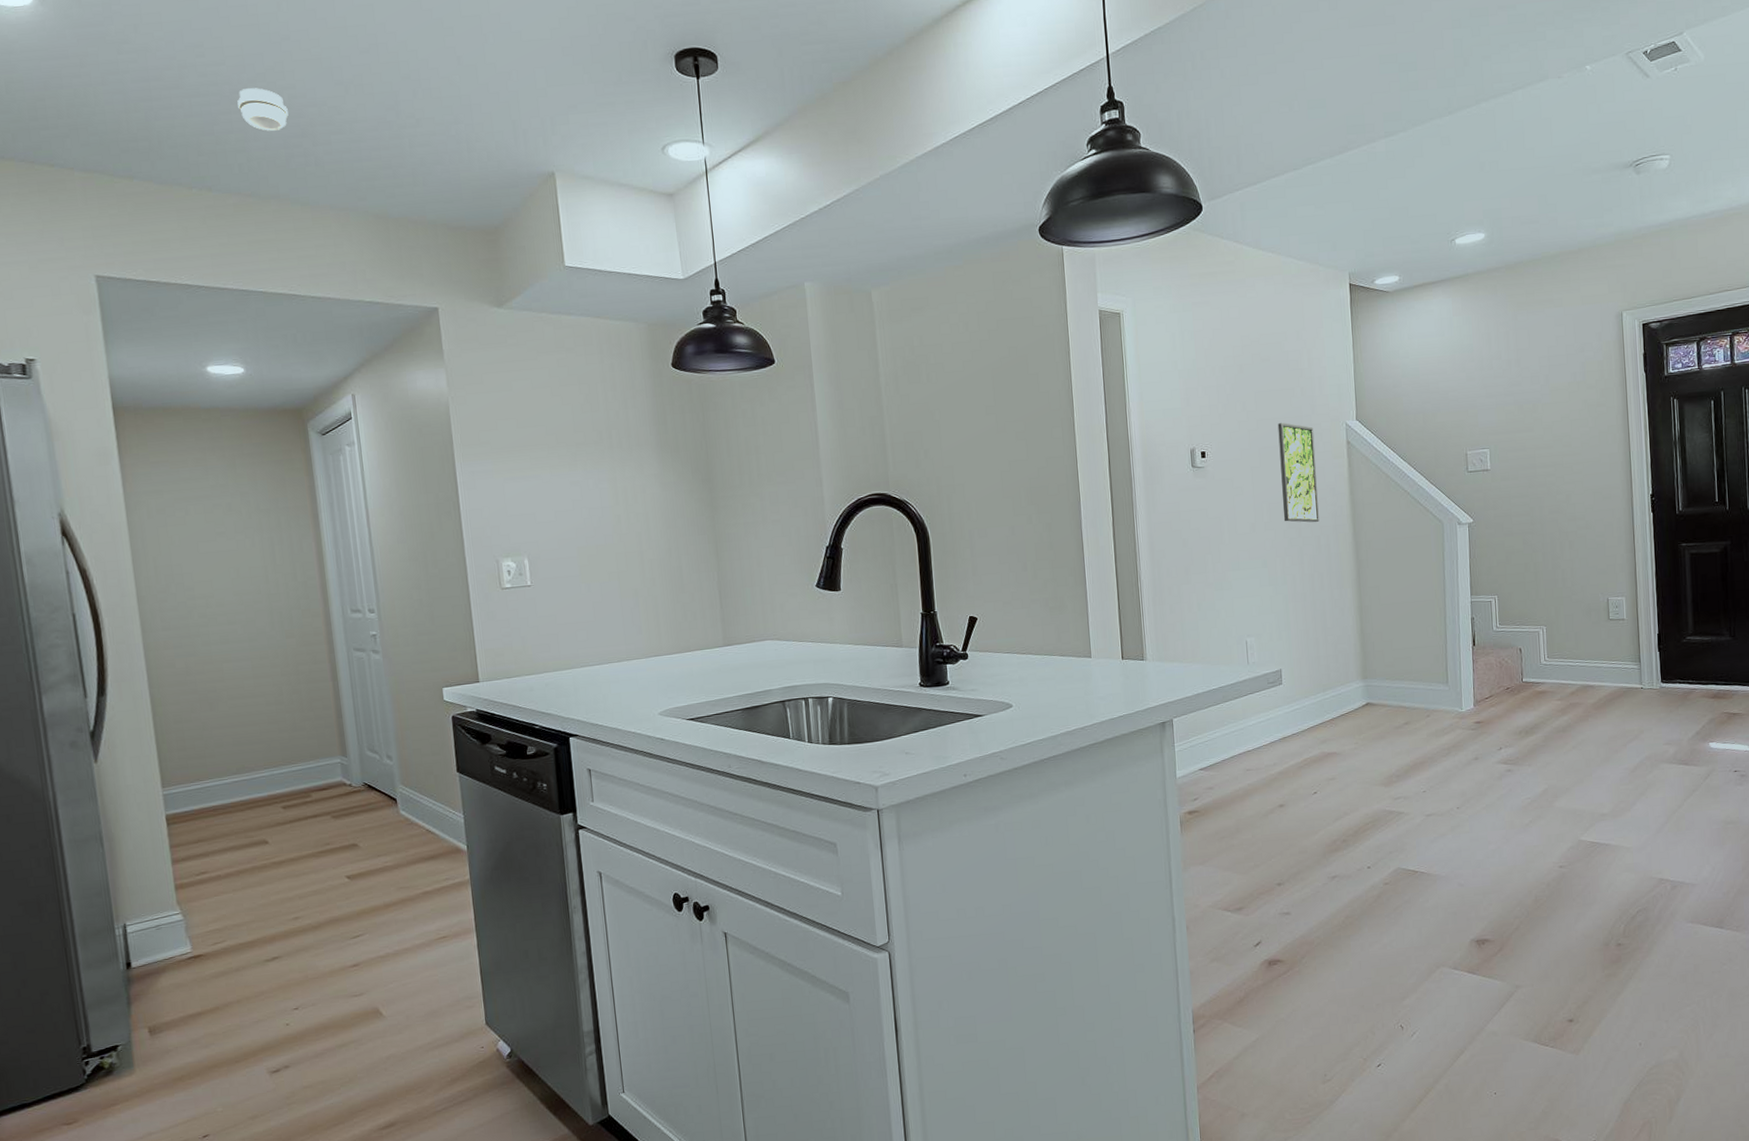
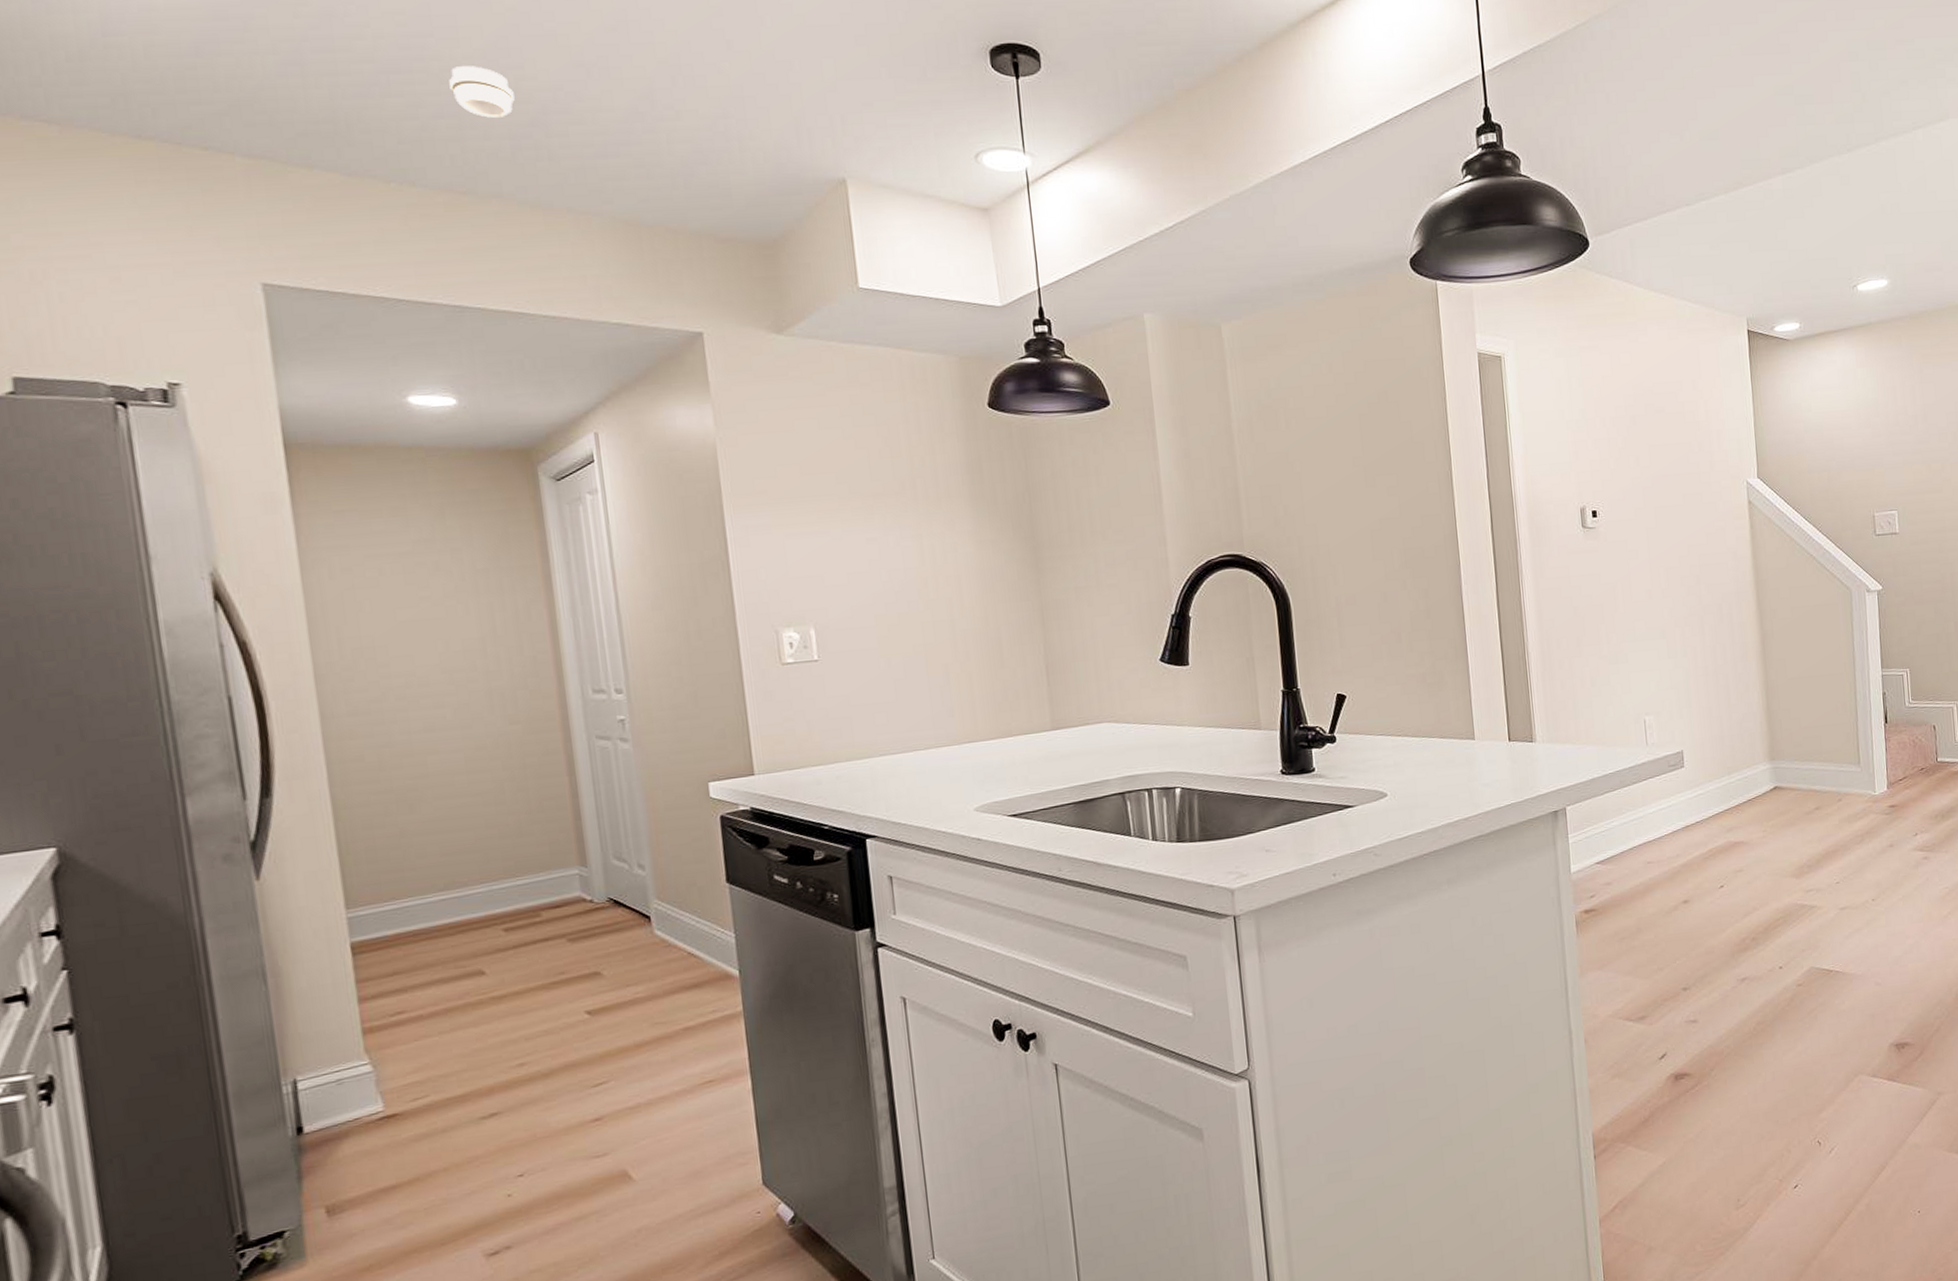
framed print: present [1277,423,1319,523] -> none [1674,480,1721,590]

